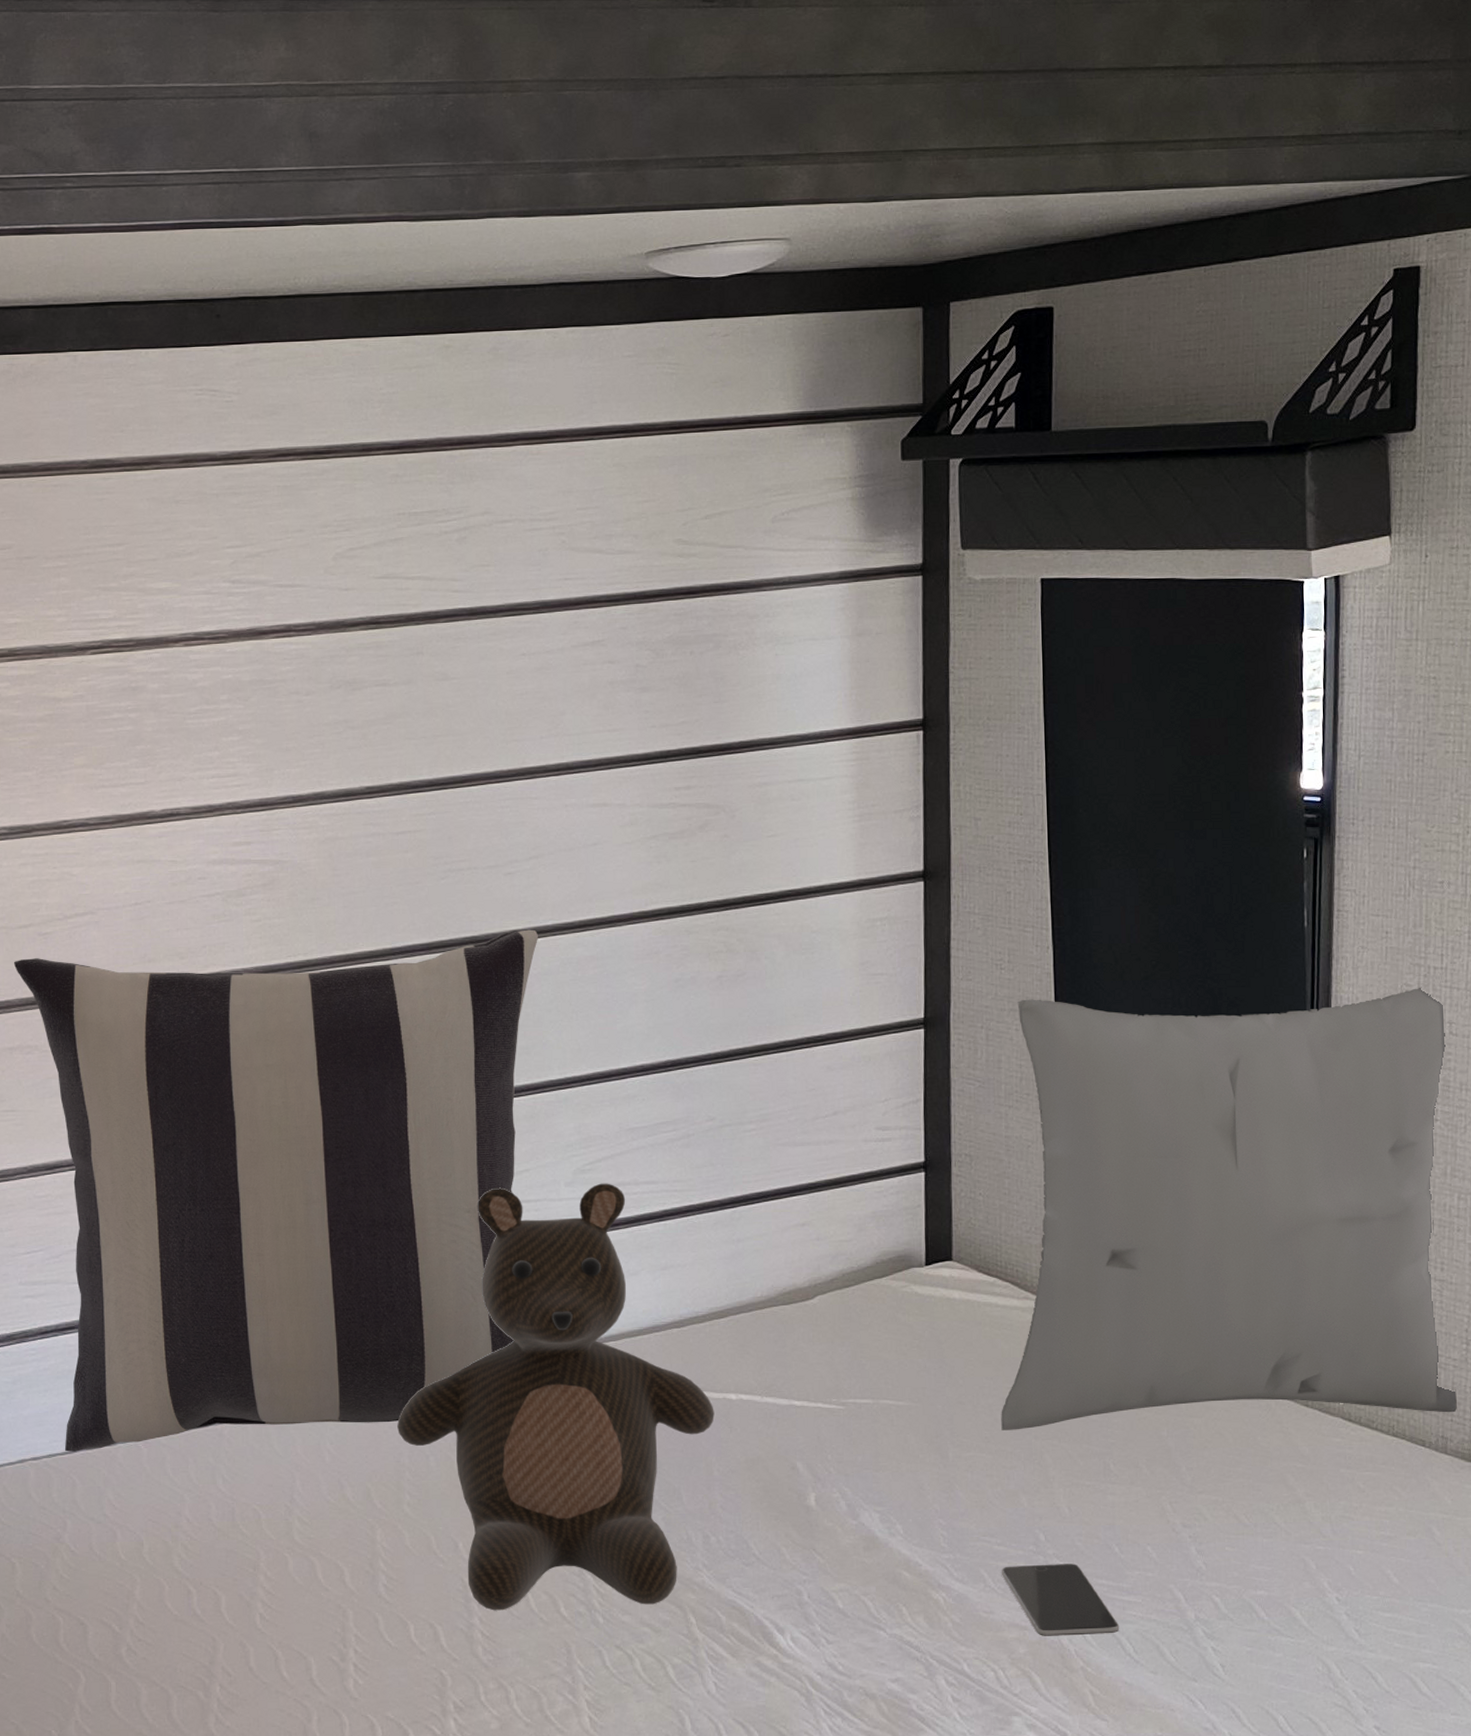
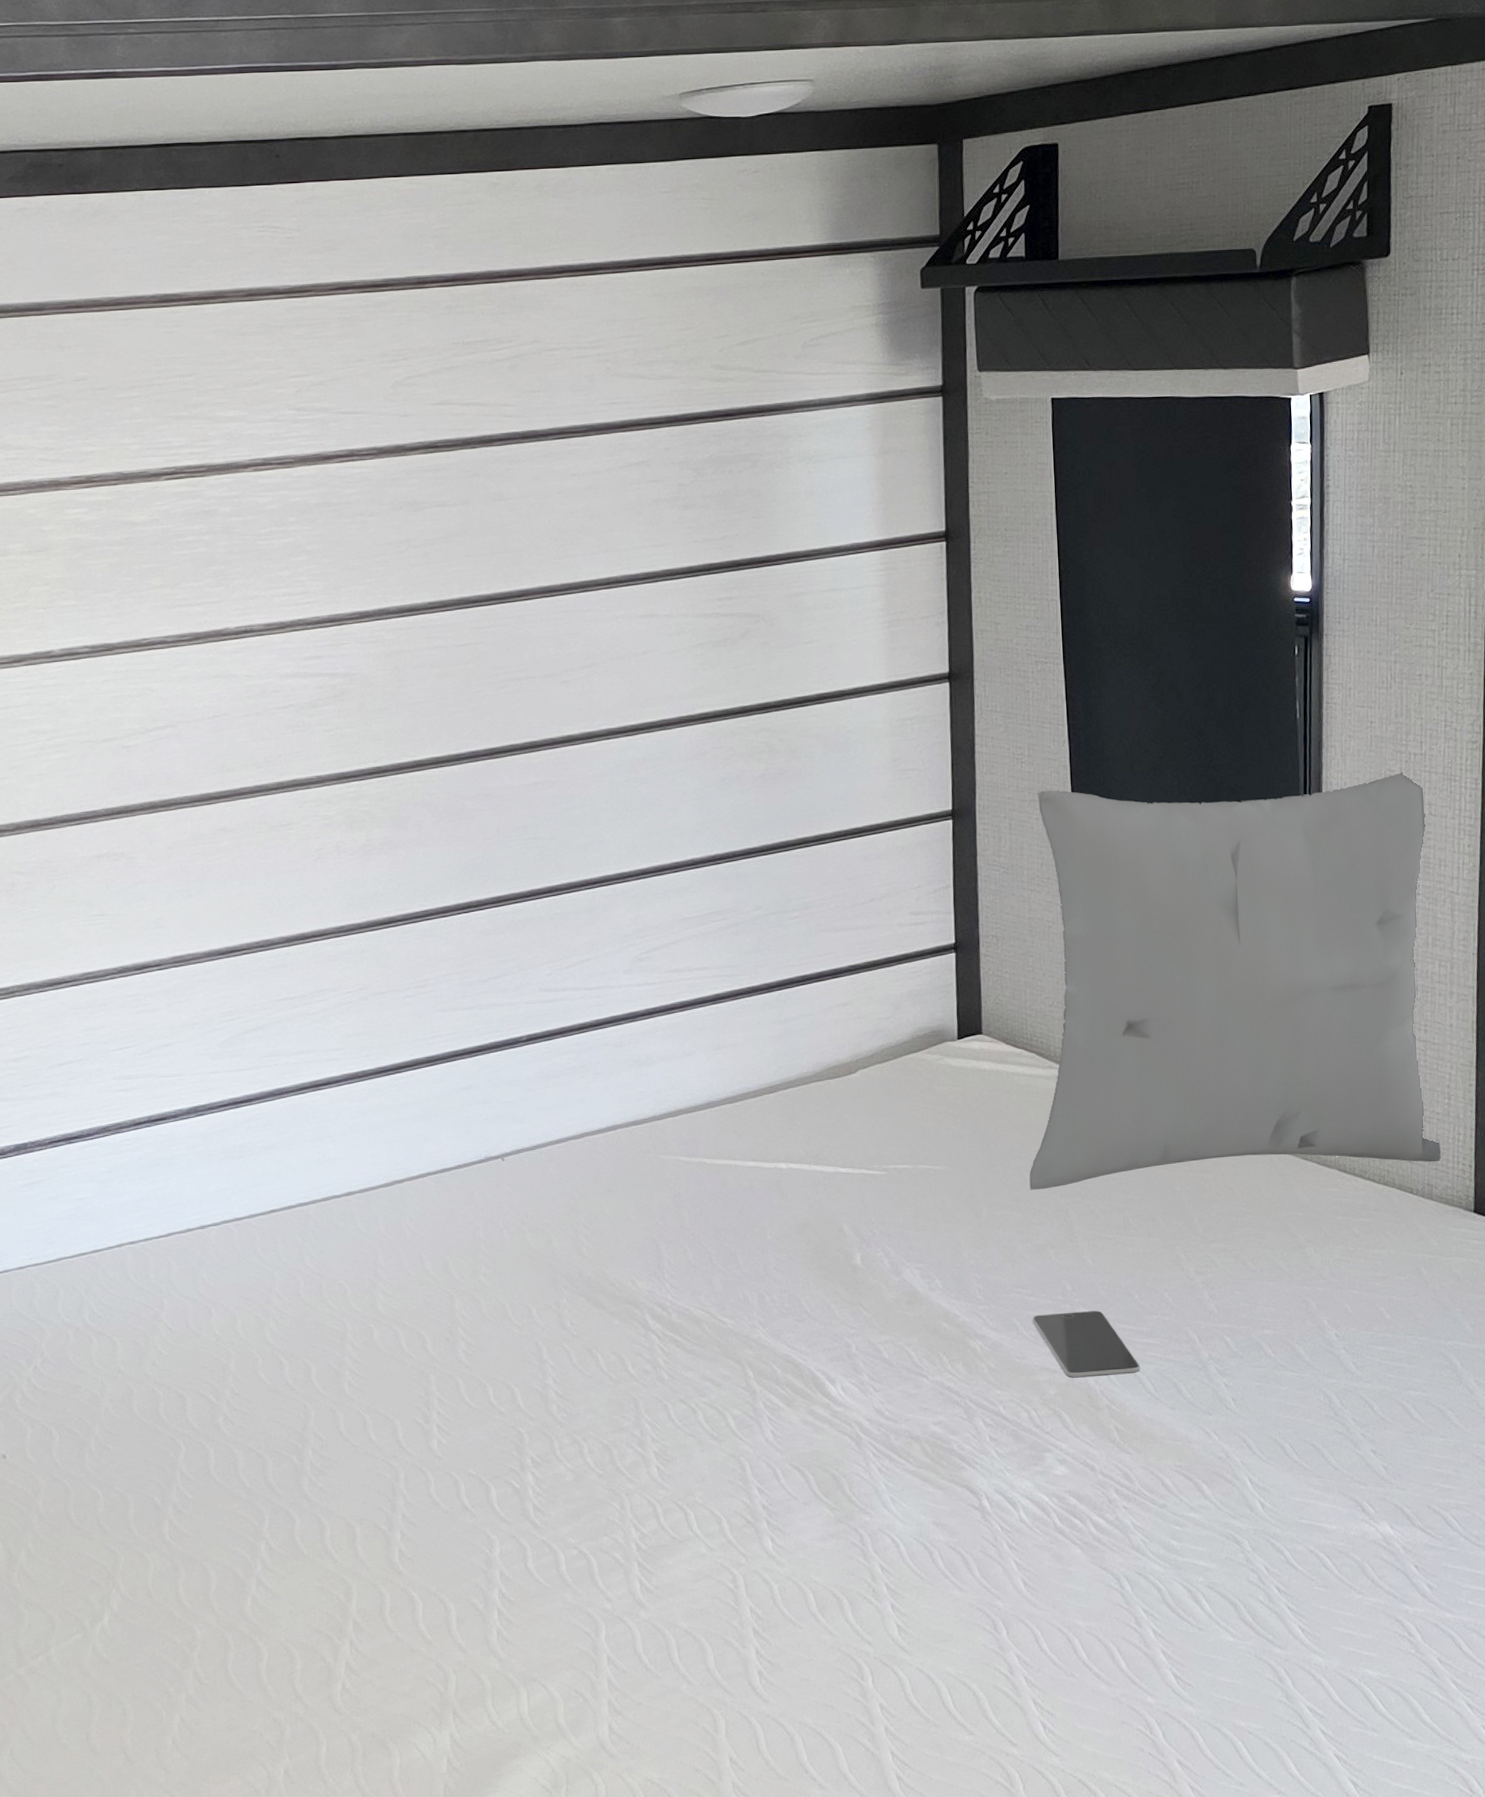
pillow: present [13,929,538,1453] -> none [98,734,593,1236]
stuffed bear: present [397,1183,715,1611] -> none [472,970,767,1371]

